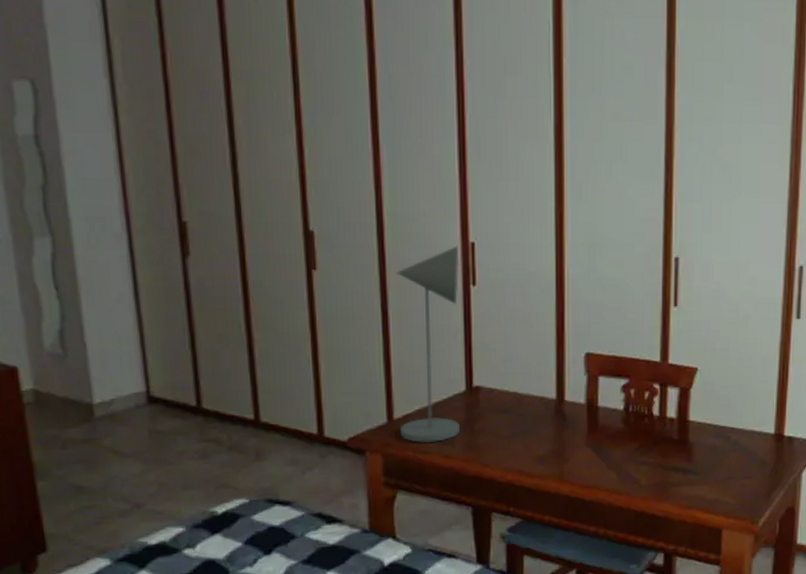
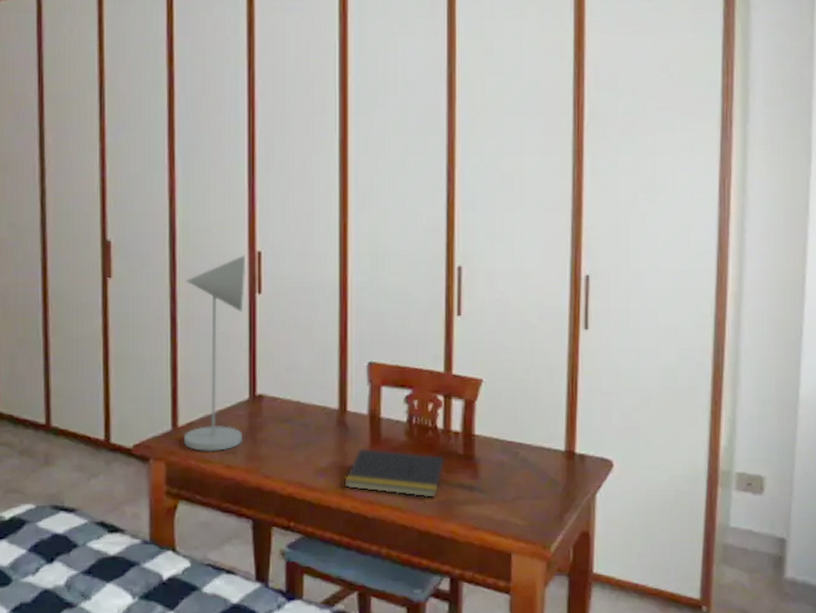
notepad: none [562,435,662,482] -> present [344,447,446,499]

